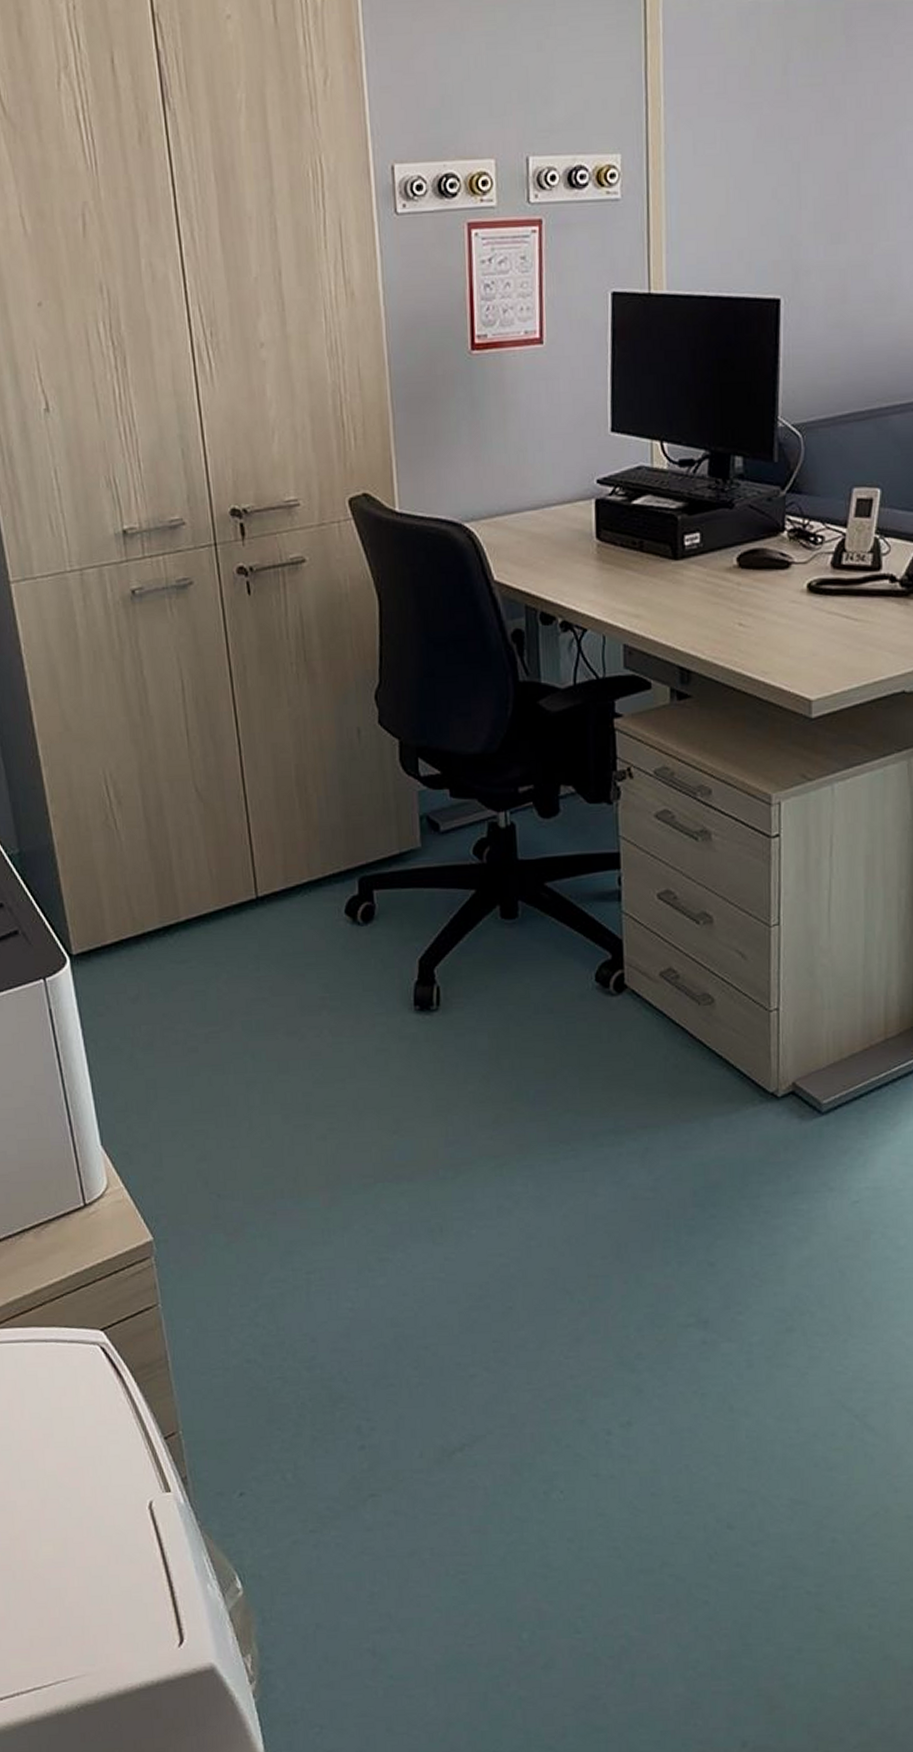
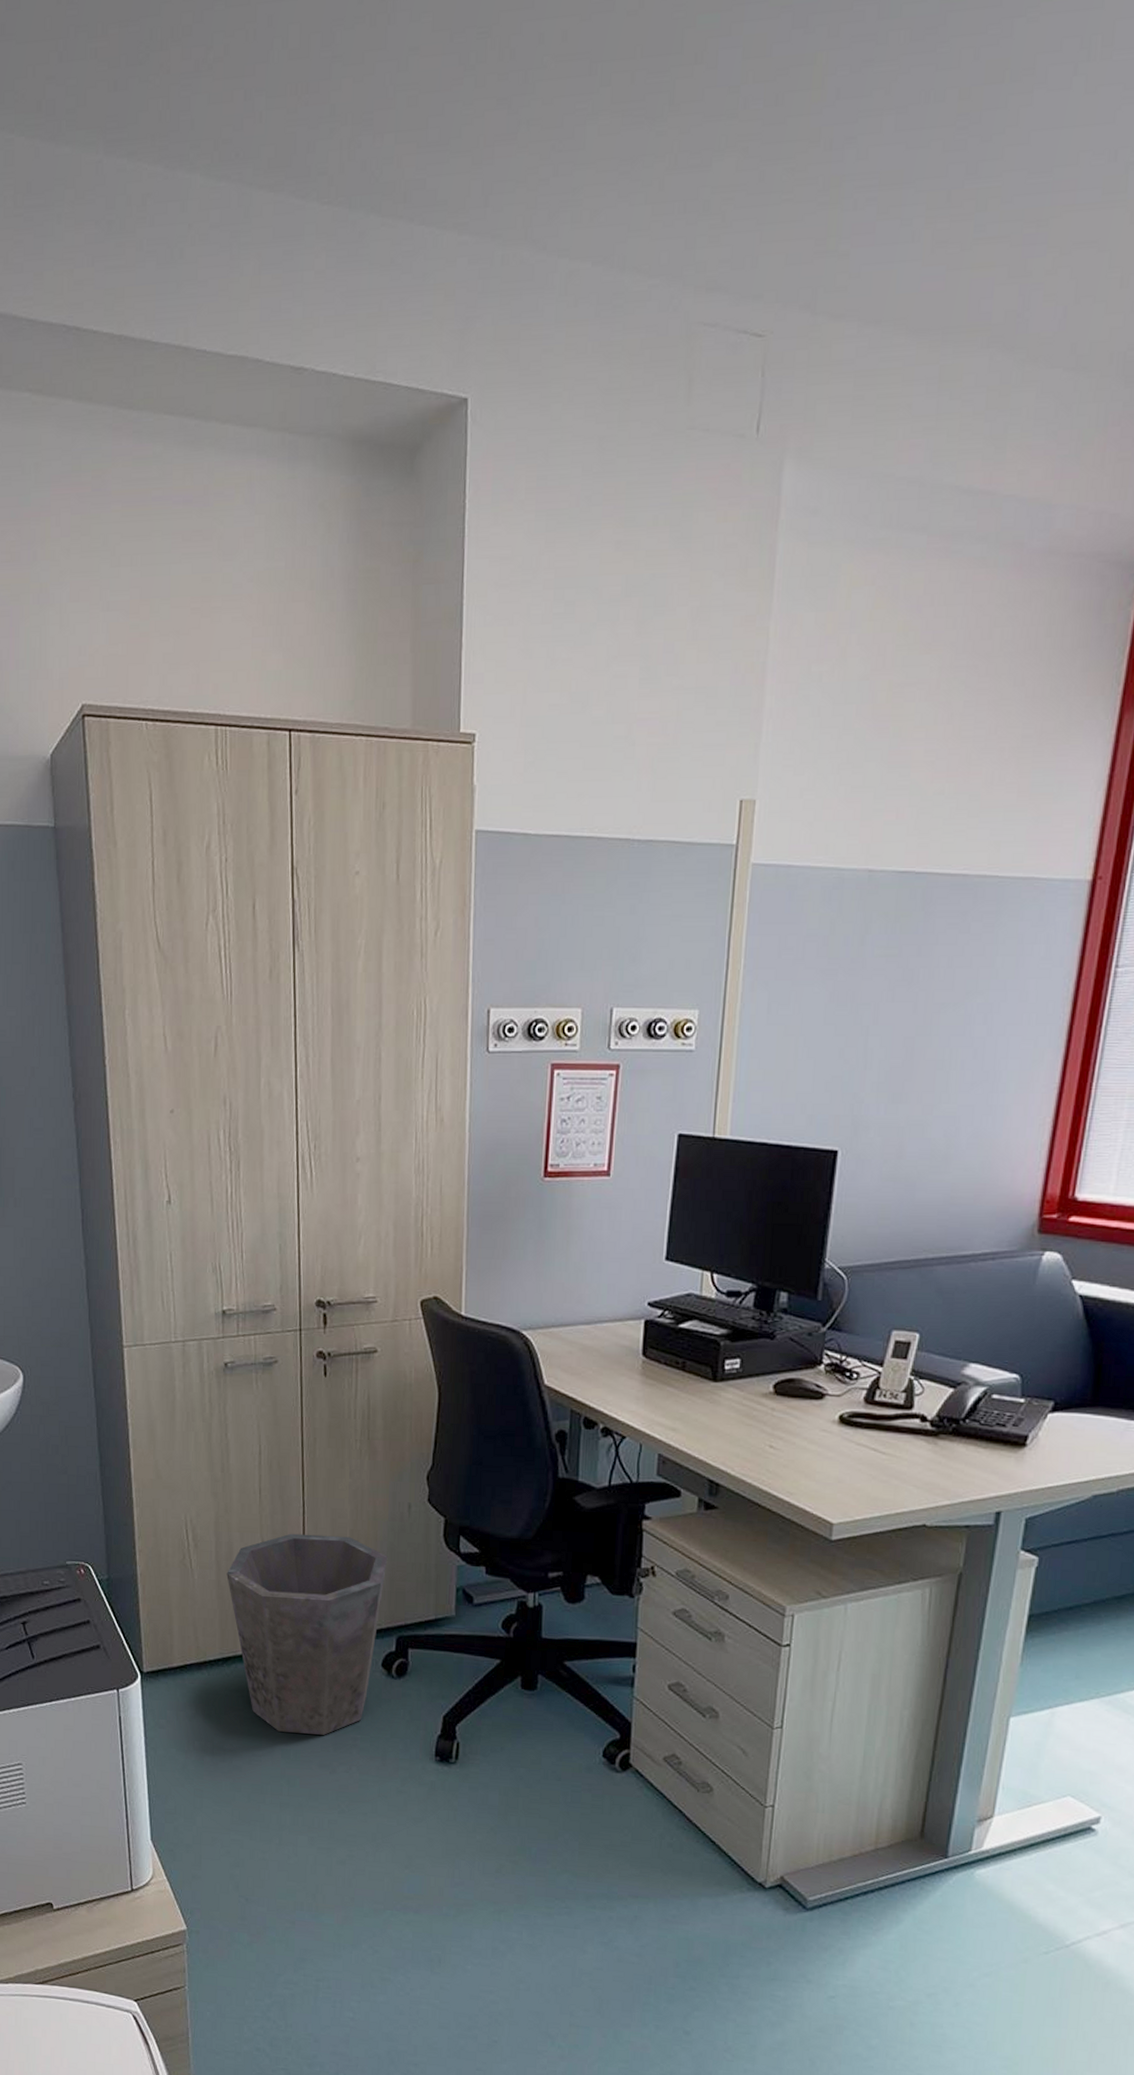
waste bin: none [158,772,341,1002] -> present [226,1533,388,1735]

